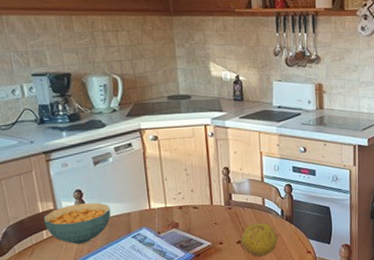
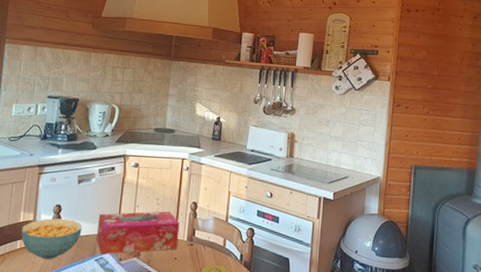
tissue box: none [125,180,216,231] -> present [96,211,180,255]

